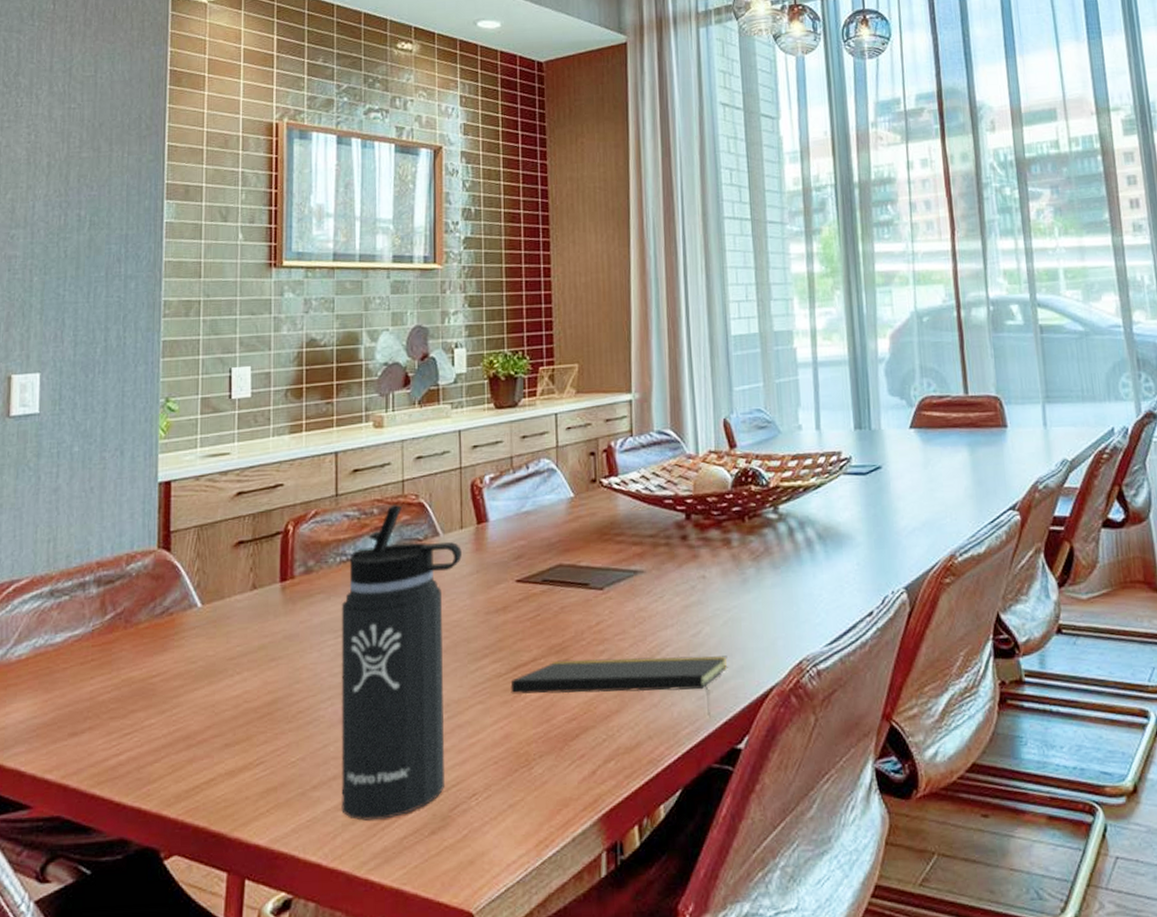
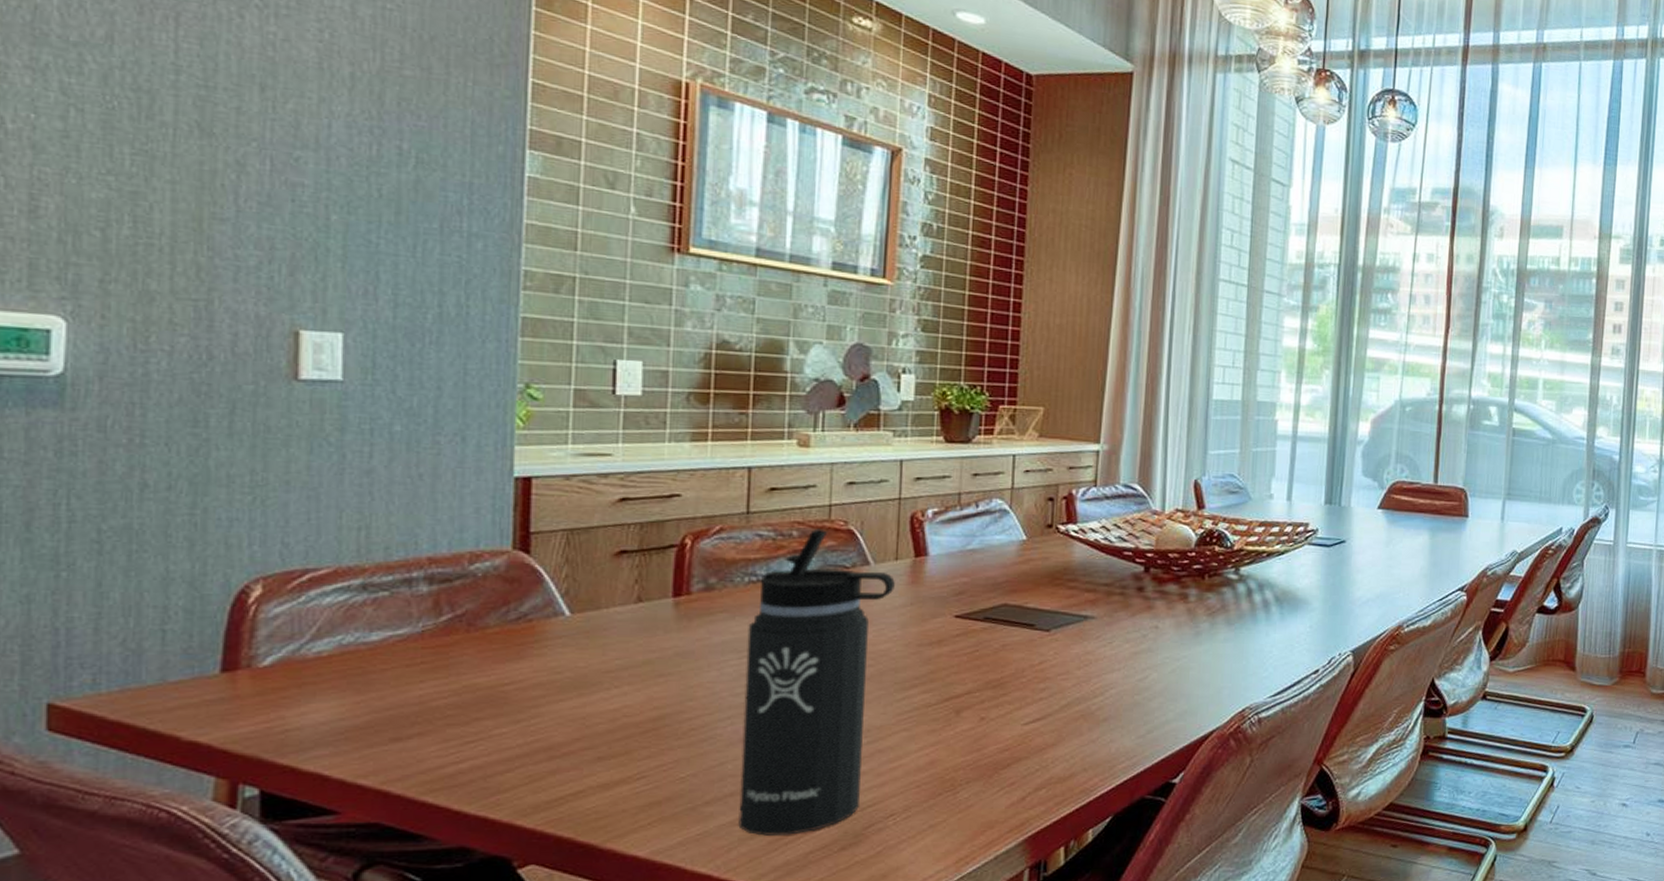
notepad: present [510,656,728,718] -> none [940,695,1172,755]

